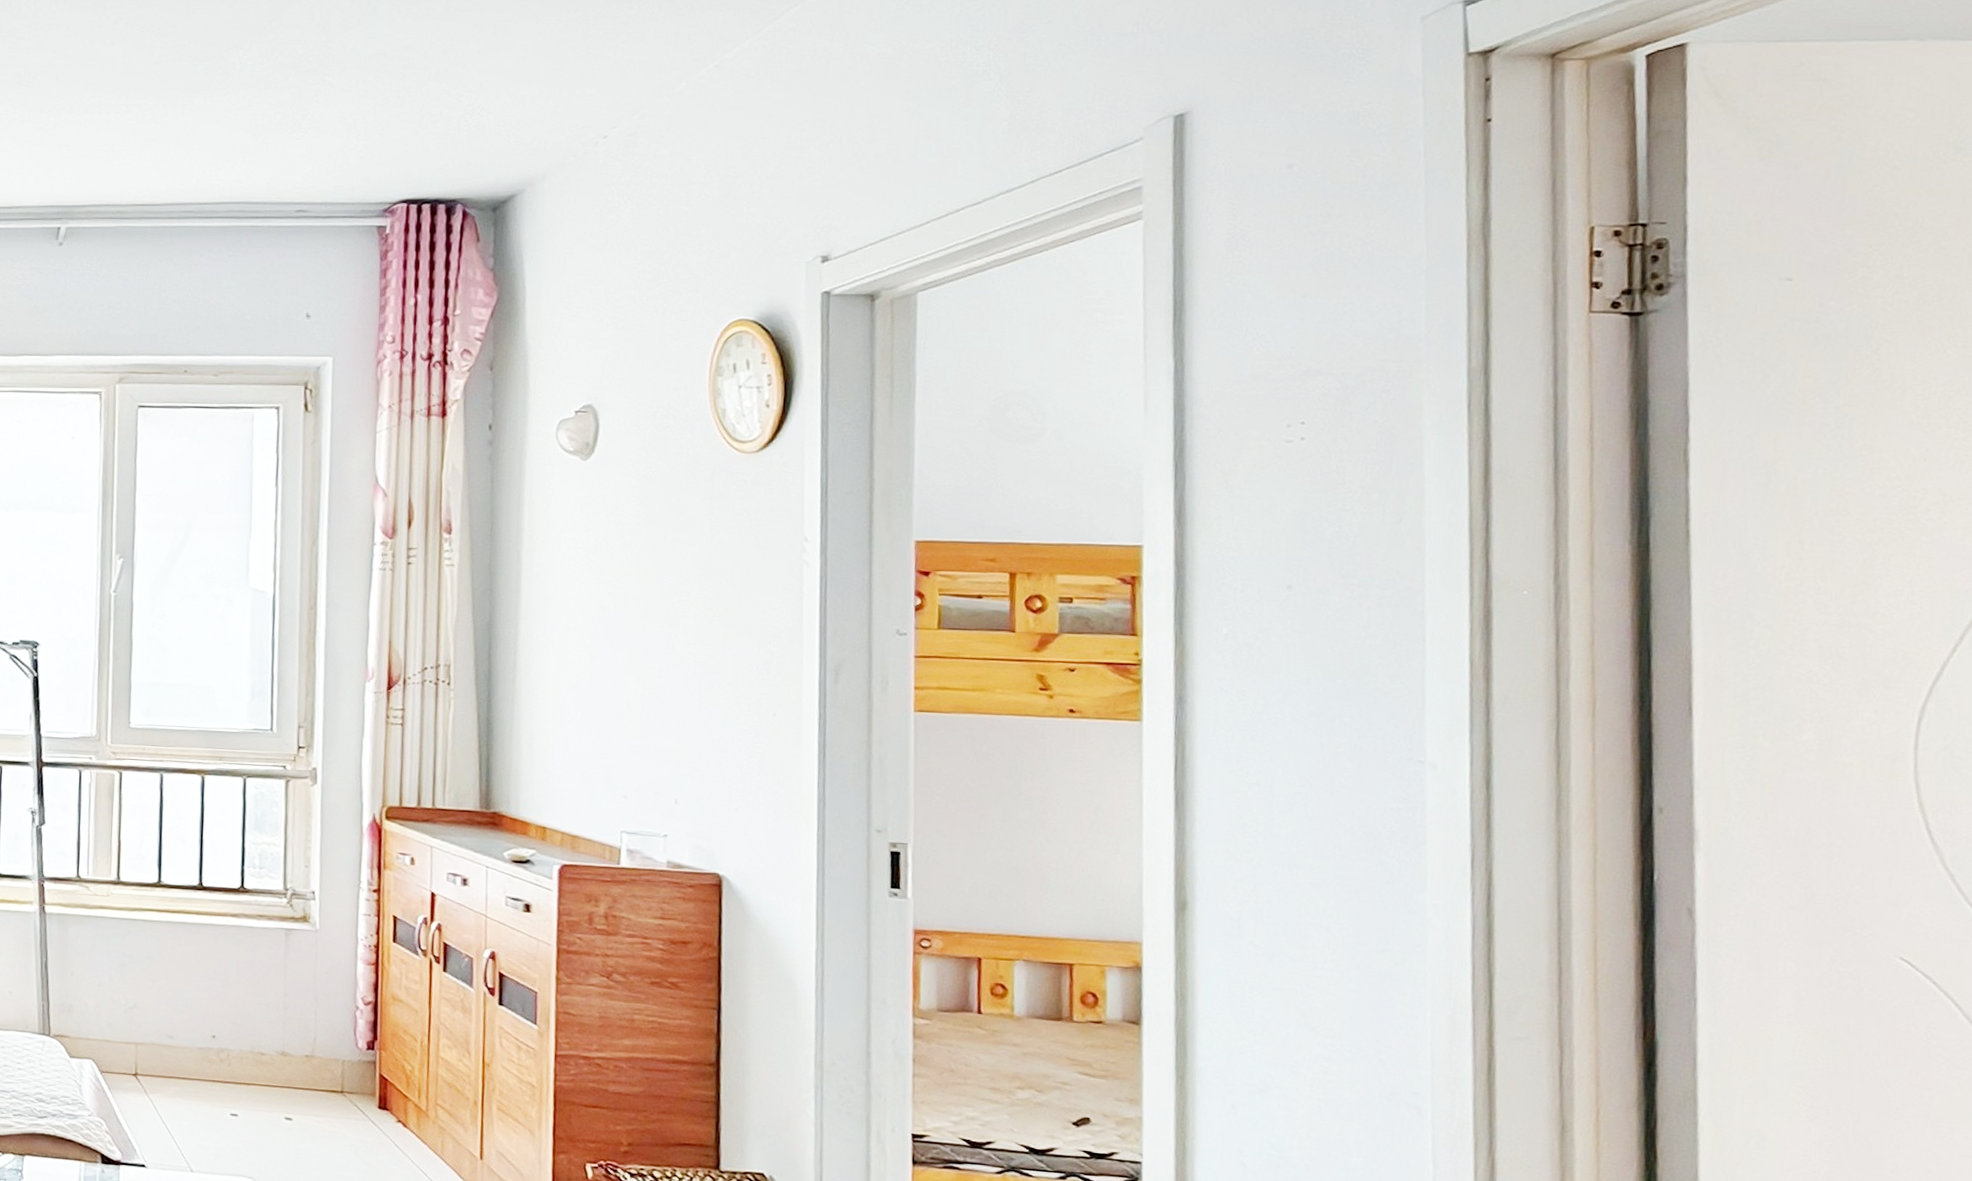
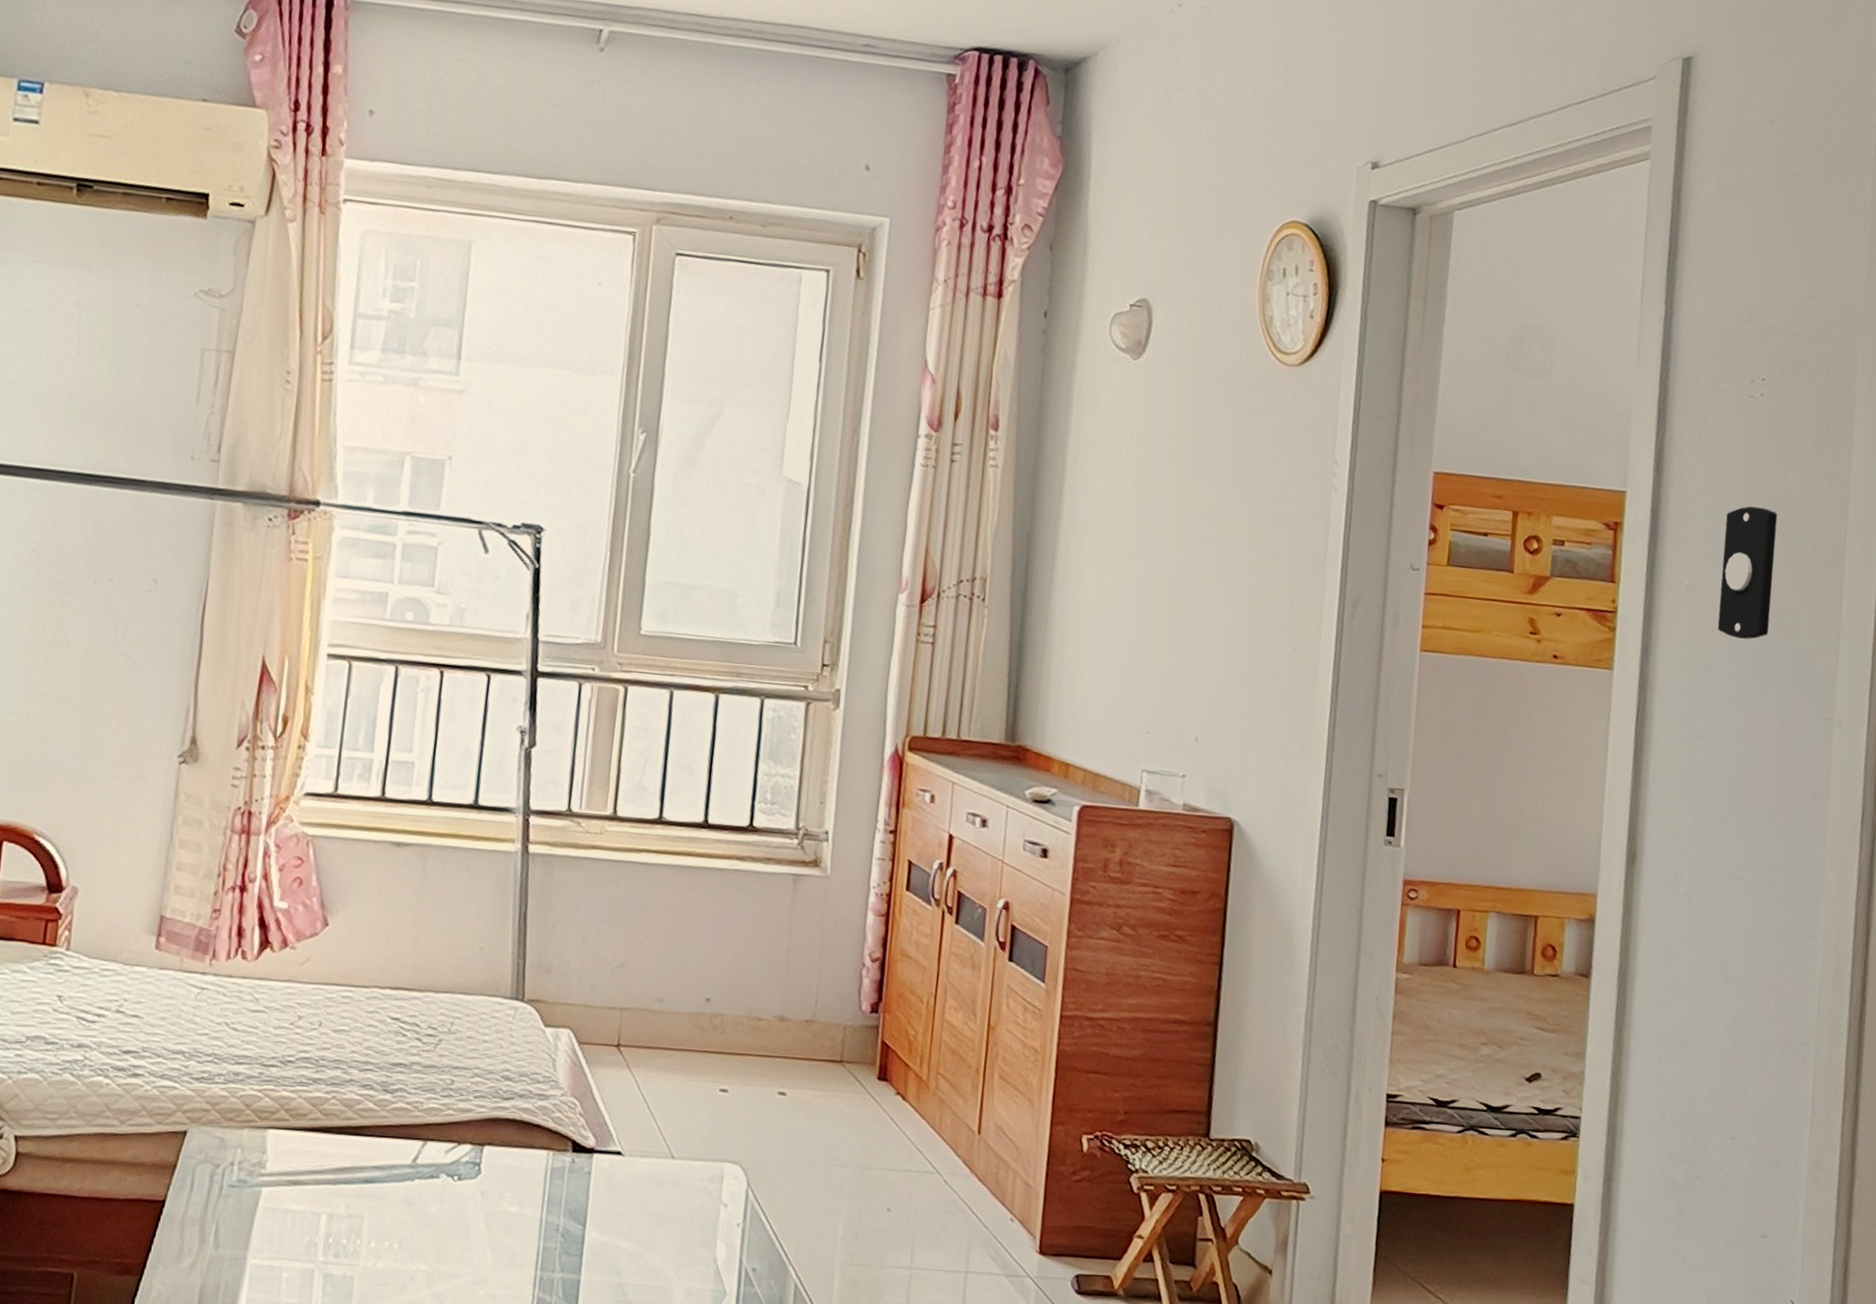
light switch: none [1267,551,1334,685] -> present [1717,506,1778,640]

